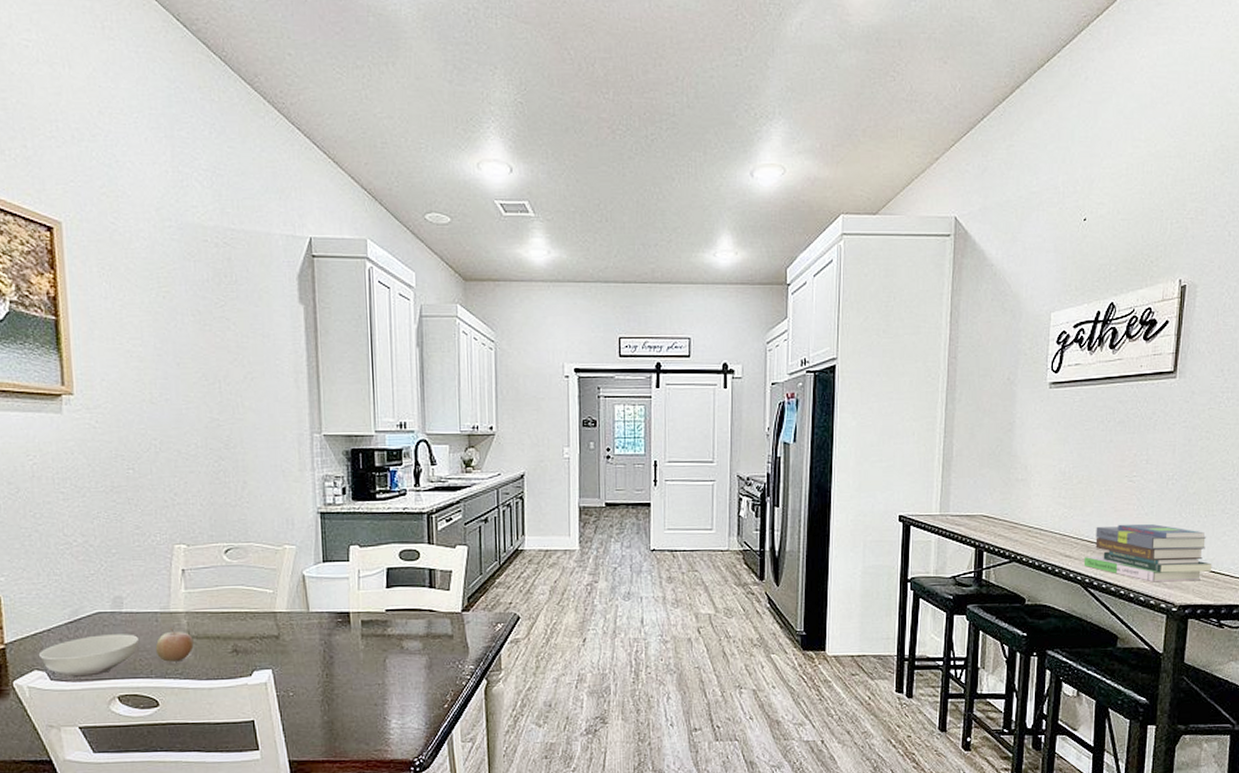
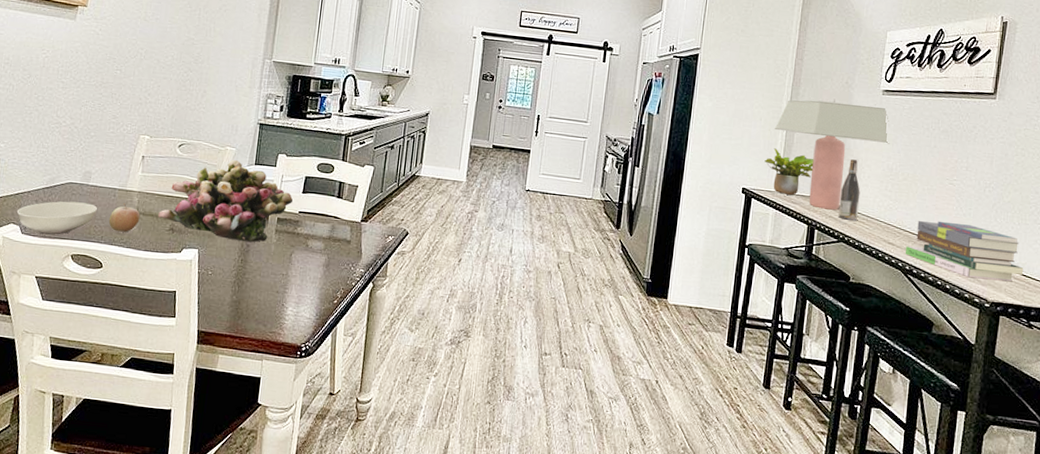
flower arrangement: none [215,559,377,653] -> present [158,159,294,242]
potted plant: none [921,465,977,518] -> present [764,148,814,196]
table lamp: none [930,399,1059,528] -> present [774,98,889,210]
wine bottle: none [1008,467,1031,536] -> present [838,159,860,221]

